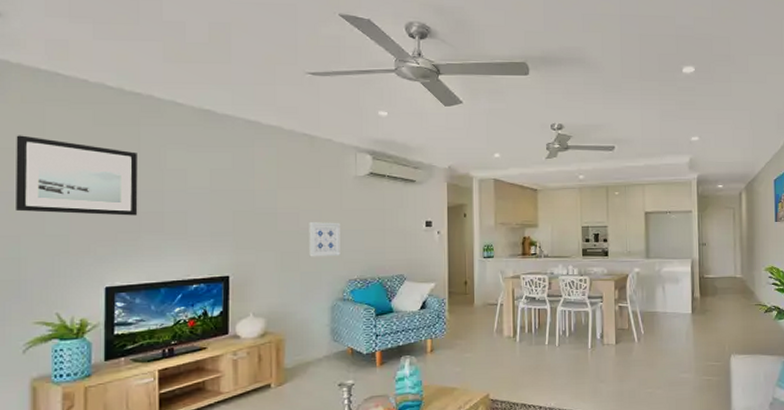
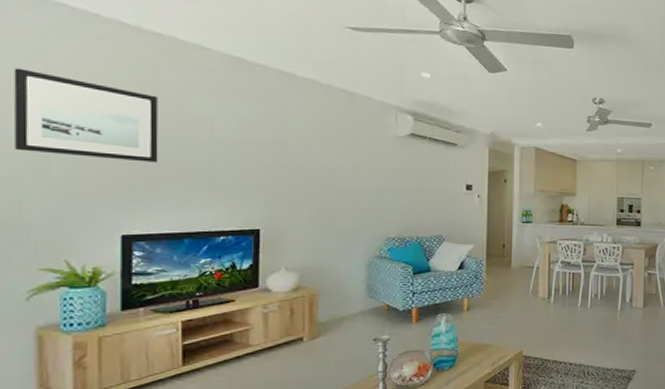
wall art: present [309,221,340,257] -> none [346,178,379,215]

